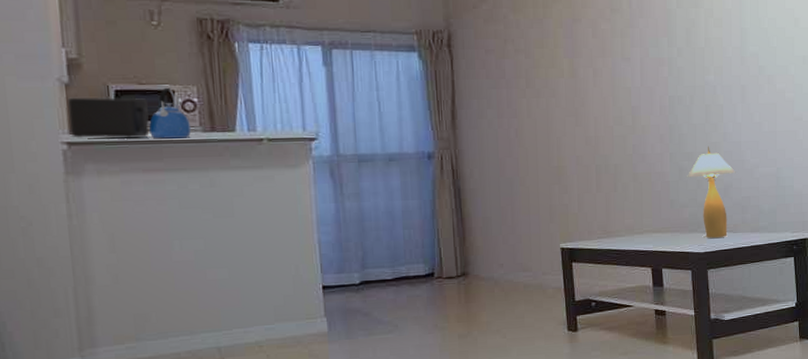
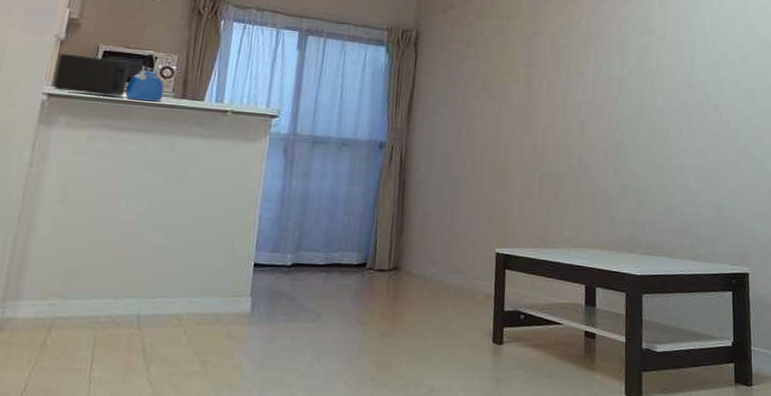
table lamp: present [686,145,736,239] -> none [627,166,678,262]

